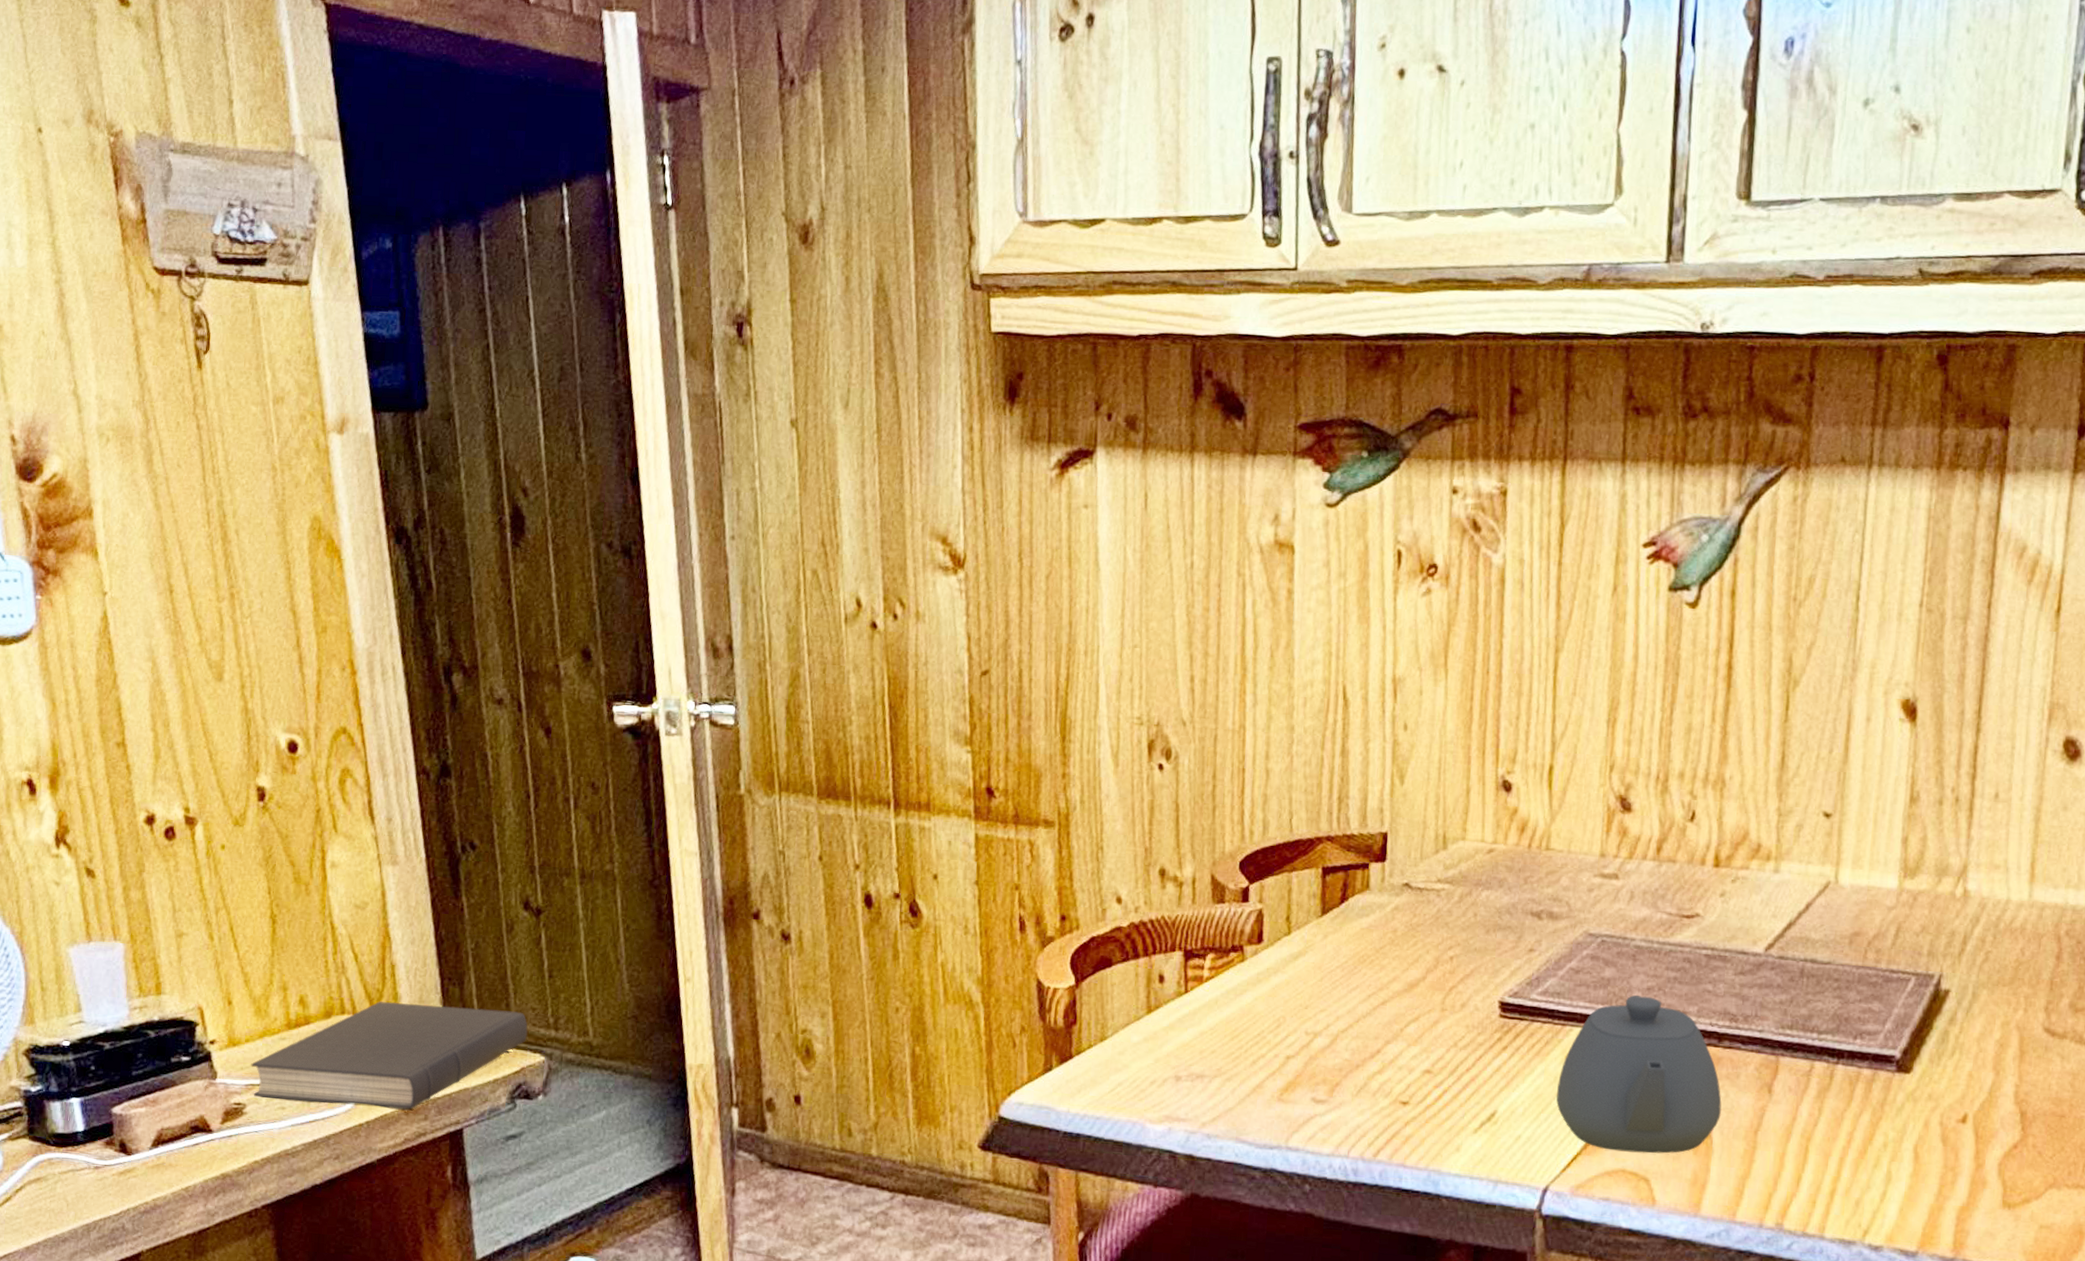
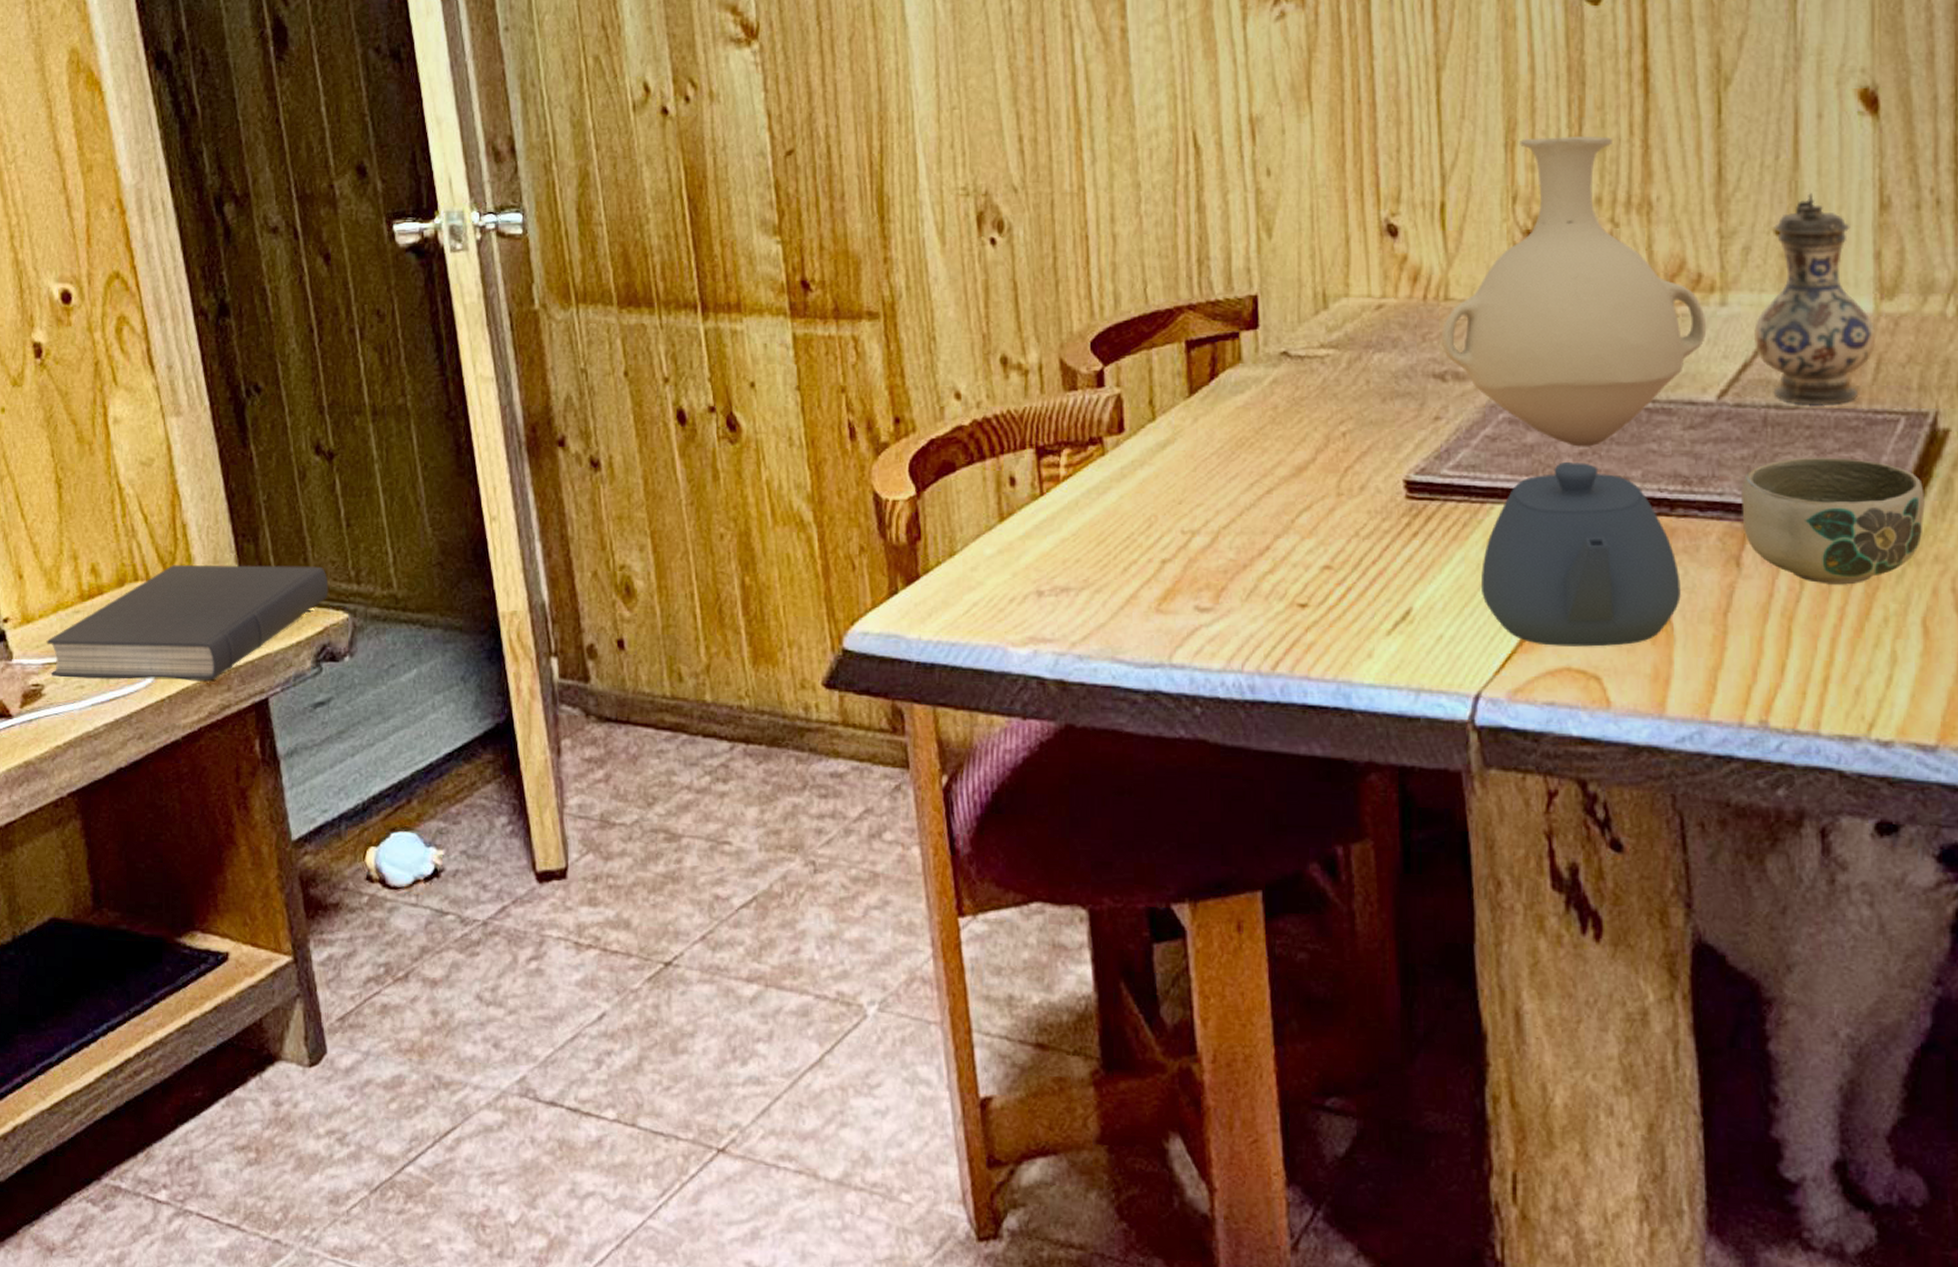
vase: none [1540,717,1762,984] -> present [1441,136,1707,447]
bowl: none [1776,1005,1925,1114] -> present [1741,457,1925,585]
lidded jug: none [1799,784,1898,963] -> present [1754,193,1876,405]

